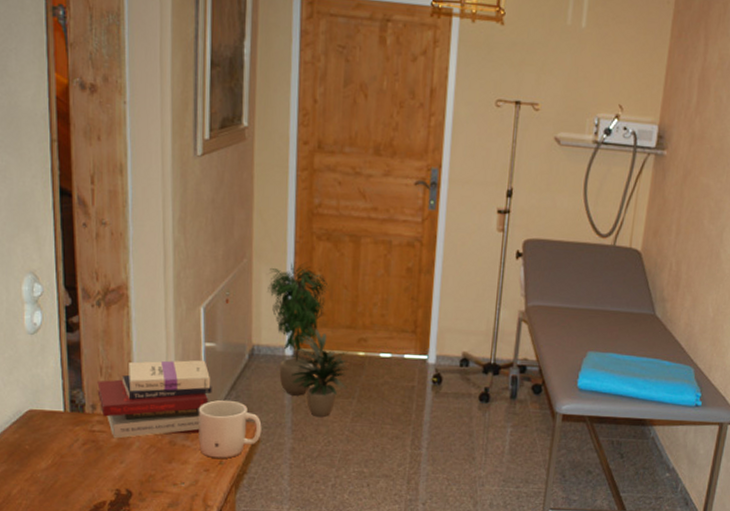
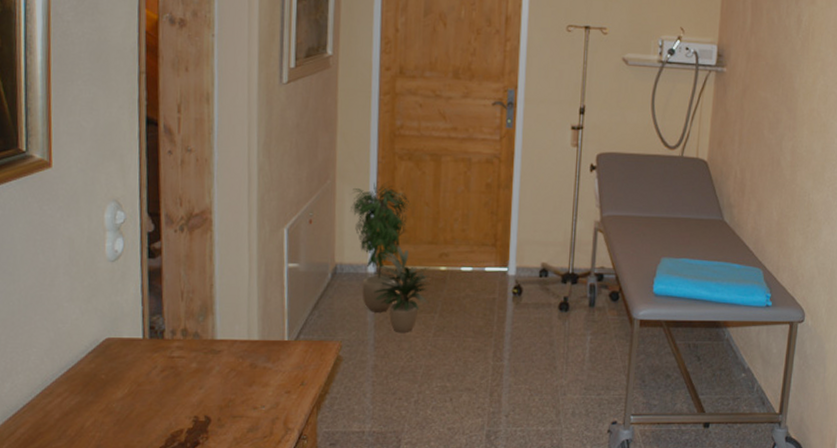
books: present [97,359,212,439] -> none [177,280,295,364]
mug: present [197,399,262,459] -> none [279,319,344,380]

